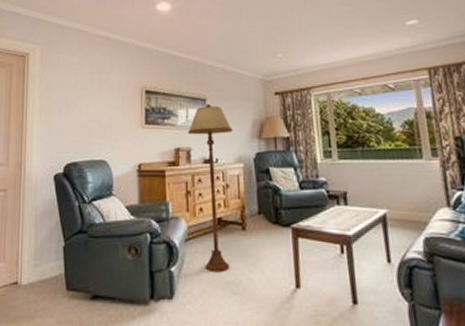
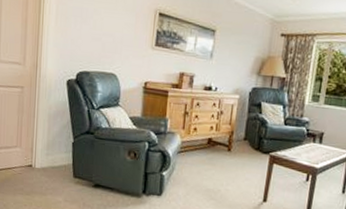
floor lamp: present [187,104,233,273] -> none [191,36,236,181]

